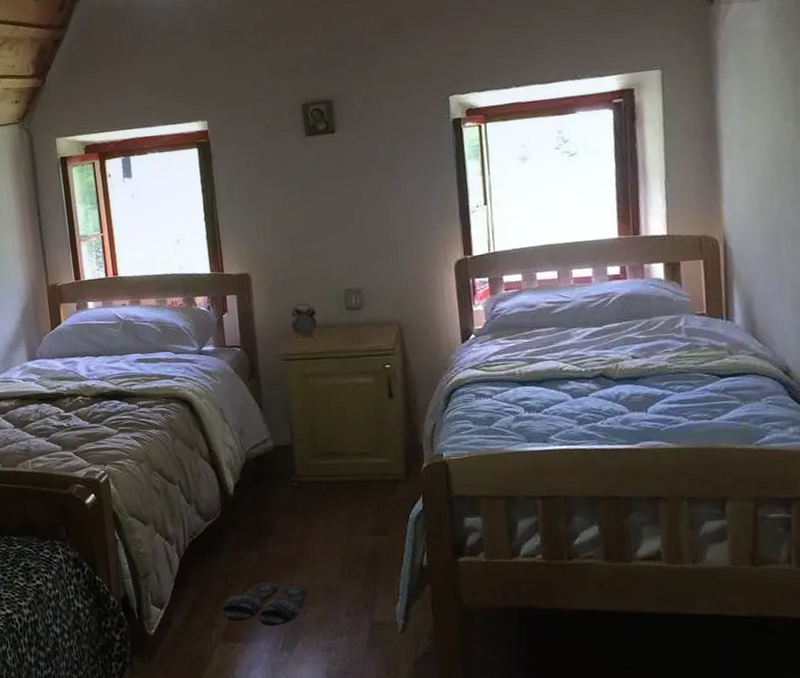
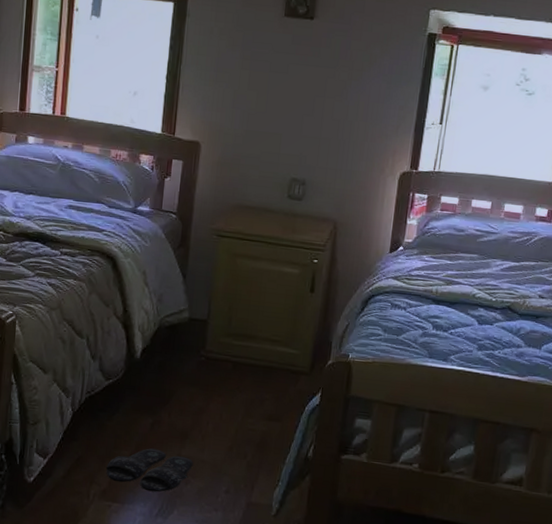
alarm clock: present [291,303,317,338] -> none [231,182,258,218]

